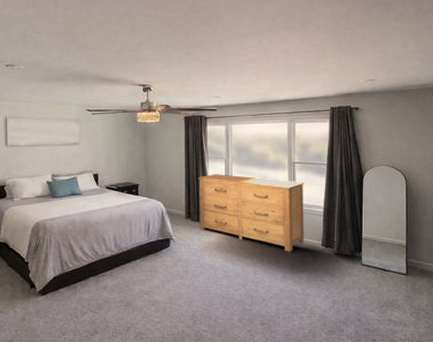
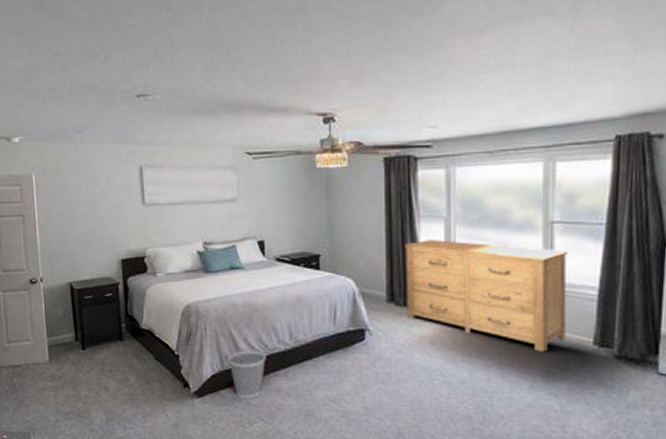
wastebasket: none [67,257,97,296] -> present [228,350,267,400]

